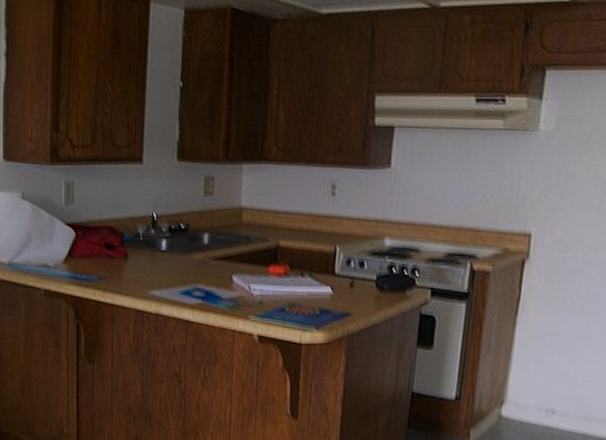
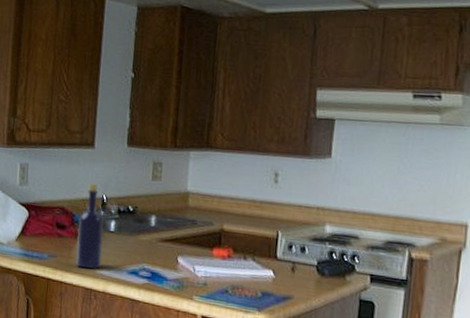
bottle: none [127,201,155,290] -> present [76,183,104,269]

